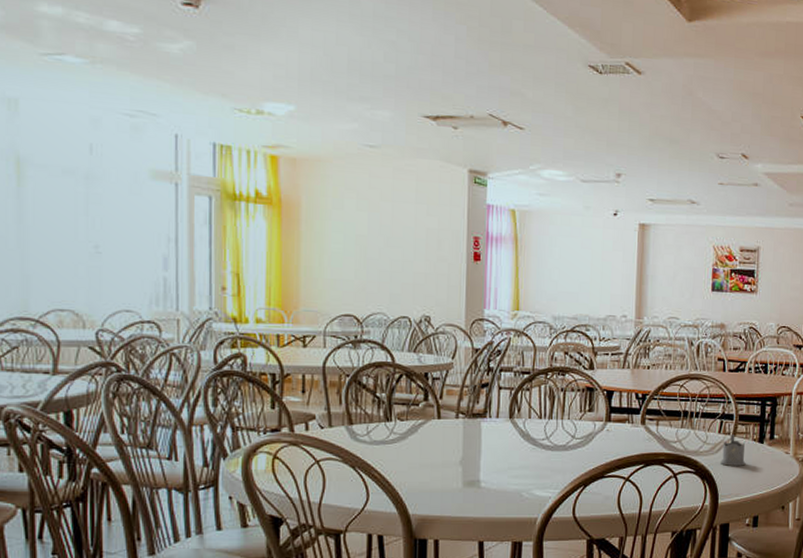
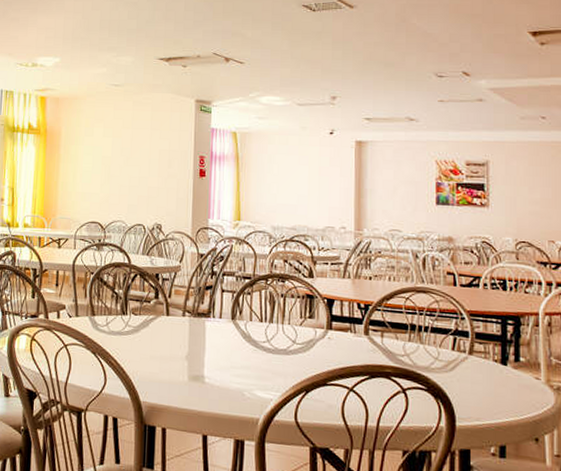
tea glass holder: present [721,434,746,466] -> none [456,353,487,388]

